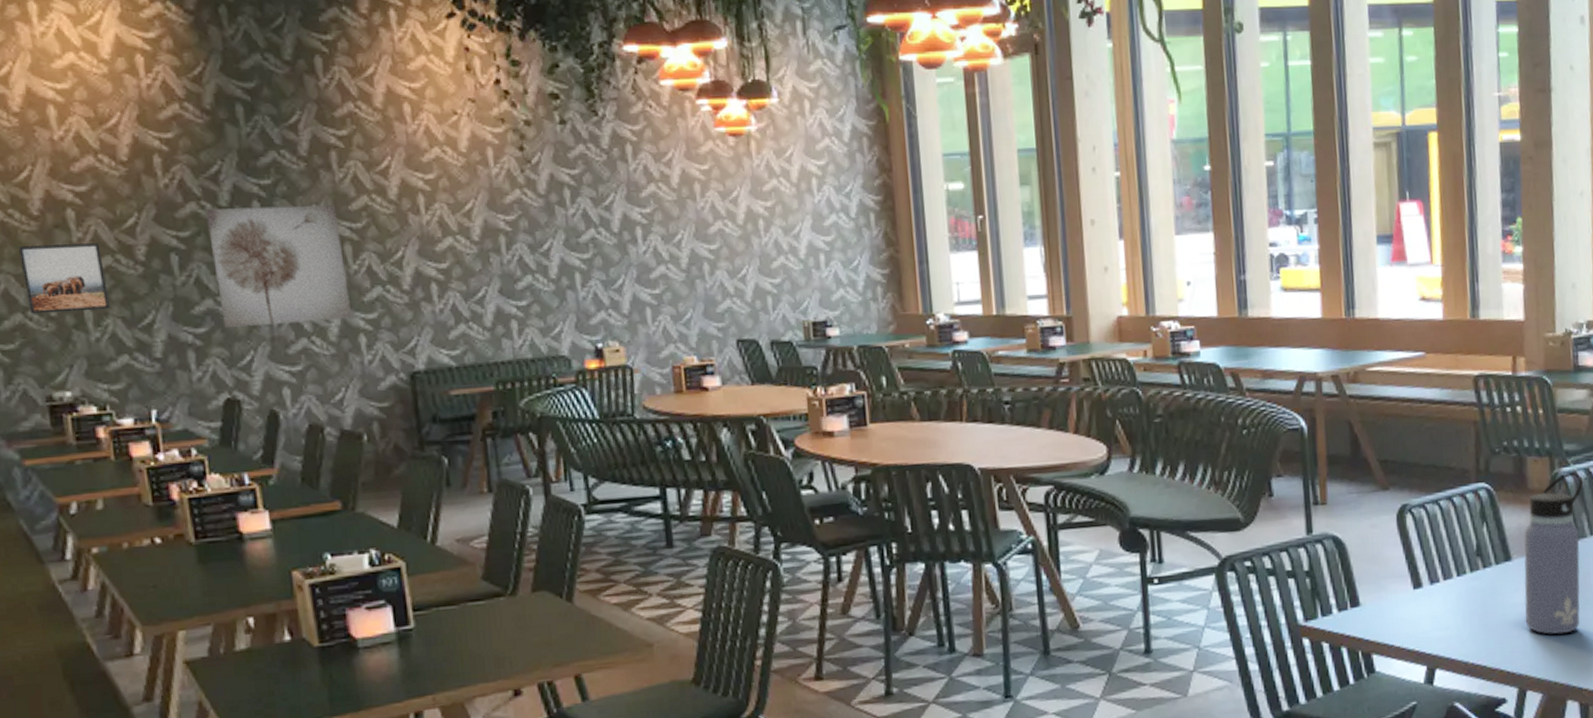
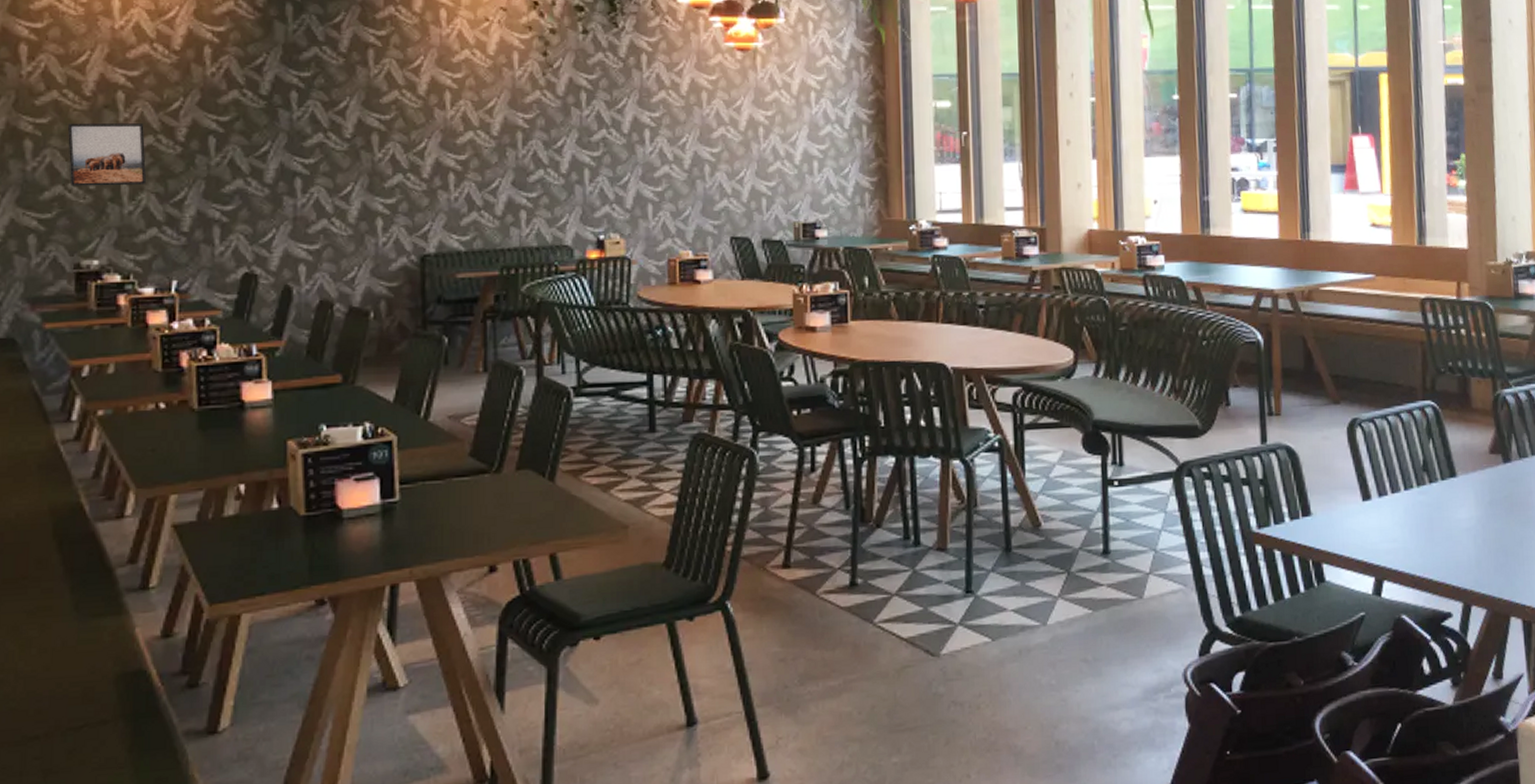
wall art: present [205,204,353,328] -> none [246,97,372,207]
water bottle: present [1523,471,1583,635] -> none [1467,393,1524,551]

